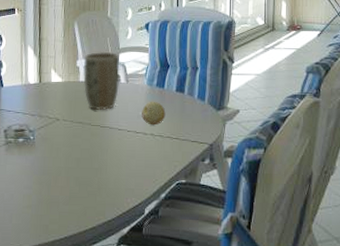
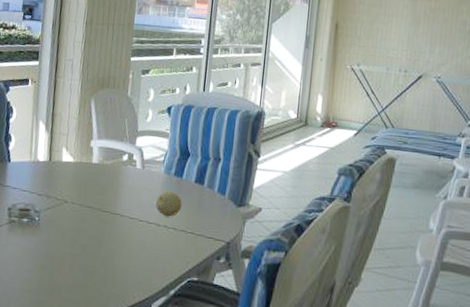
plant pot: present [83,51,121,110] -> none [96,132,137,196]

